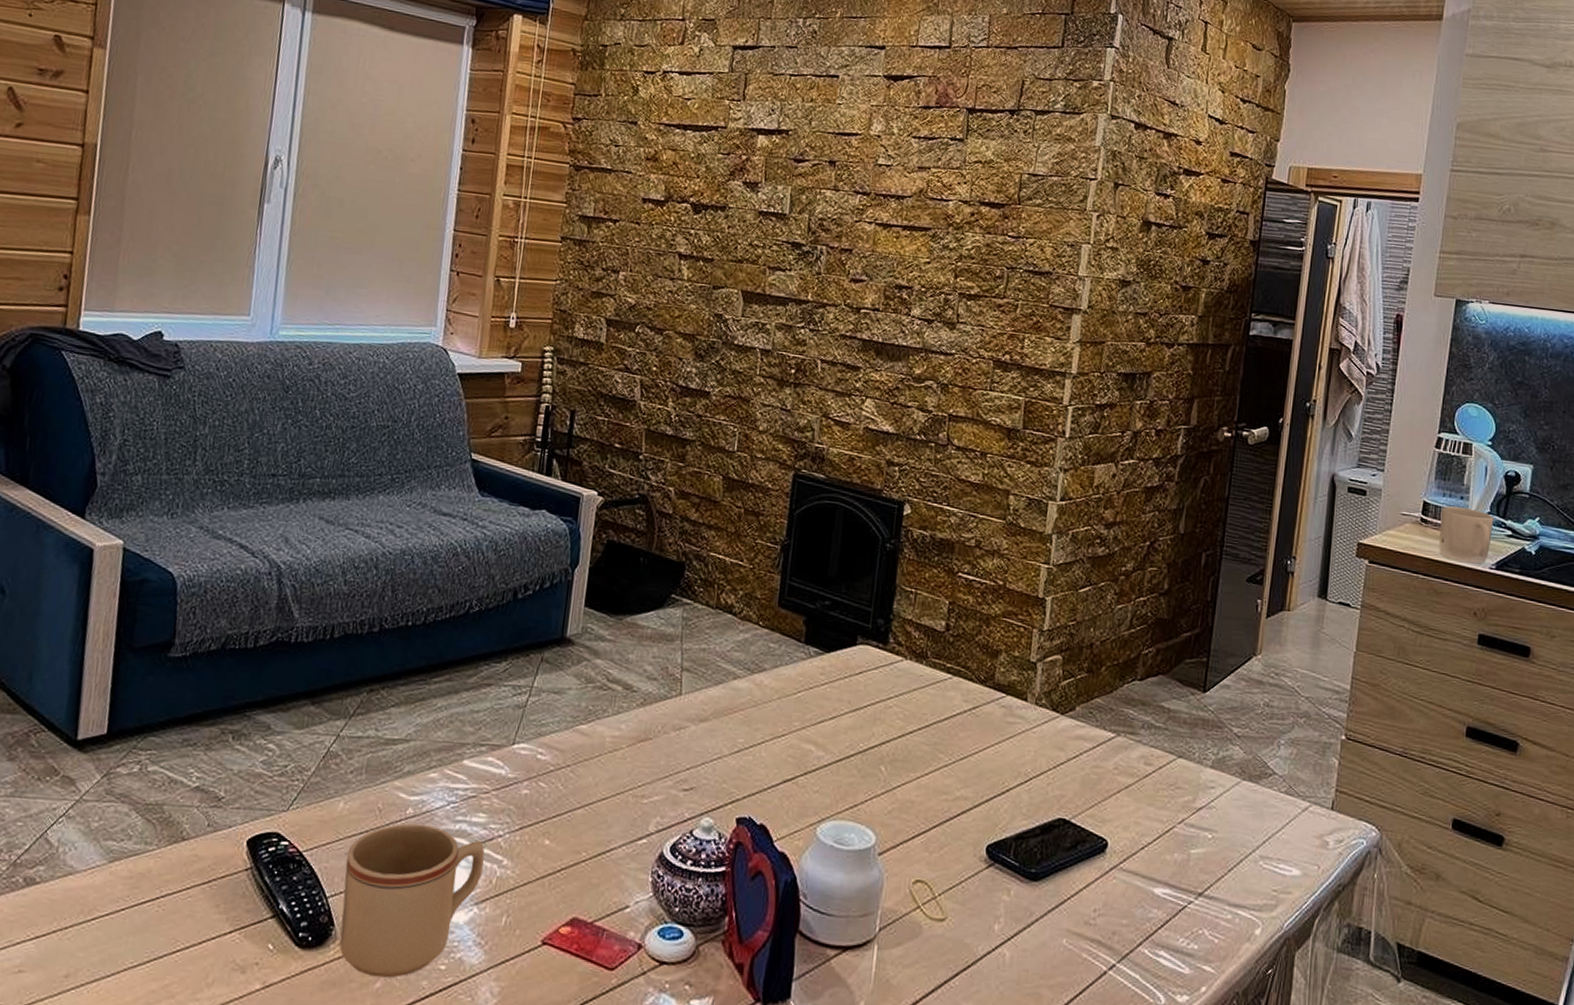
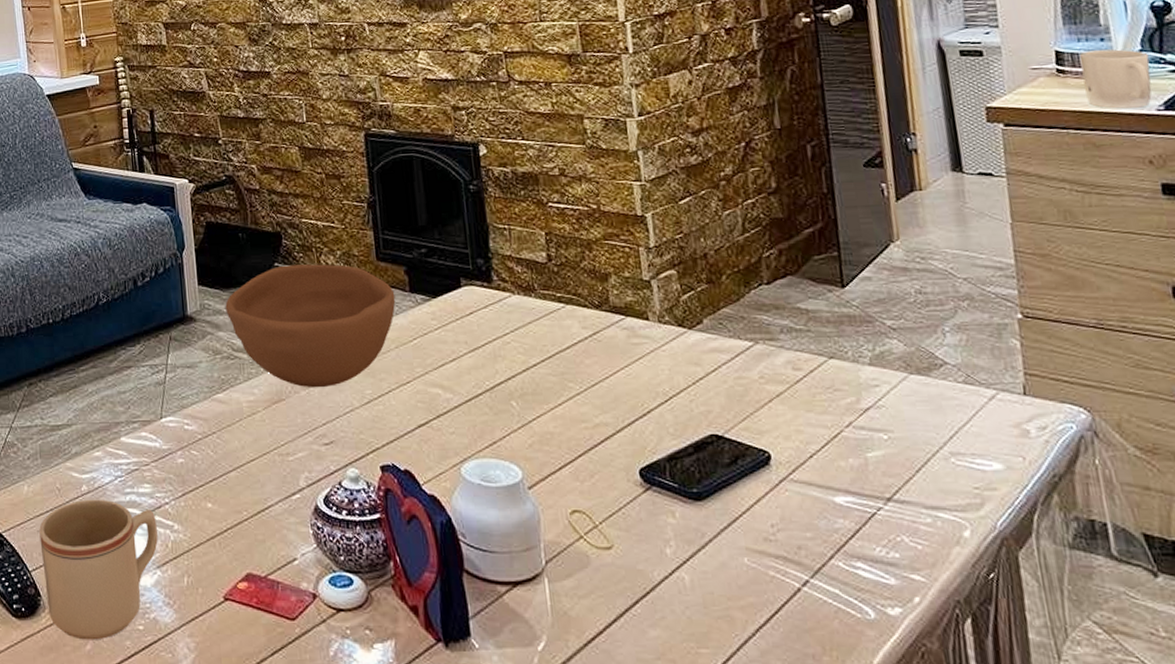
bowl: none [608,598,789,731] -> present [225,264,396,388]

